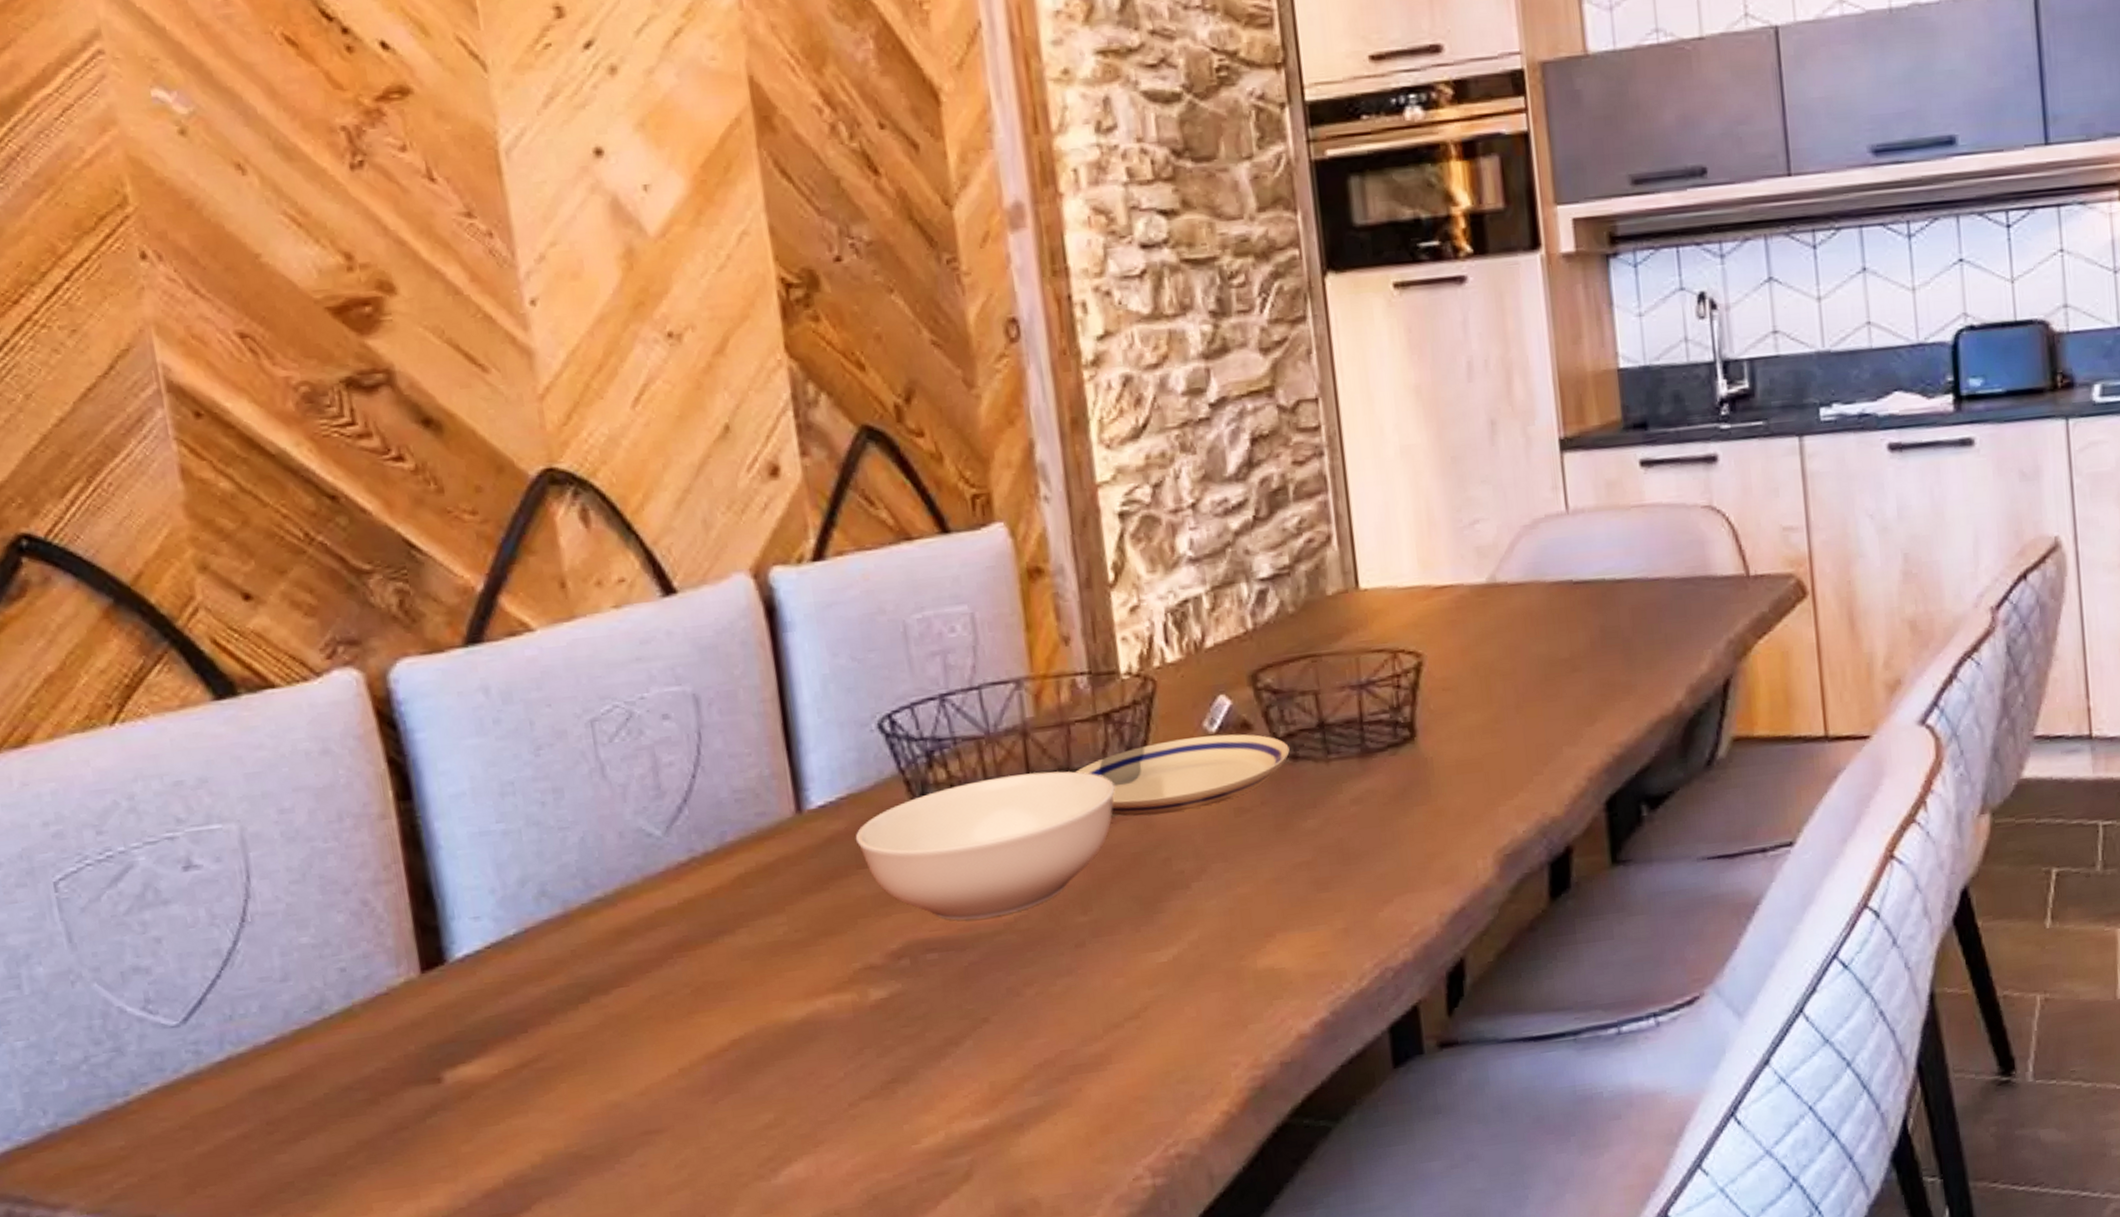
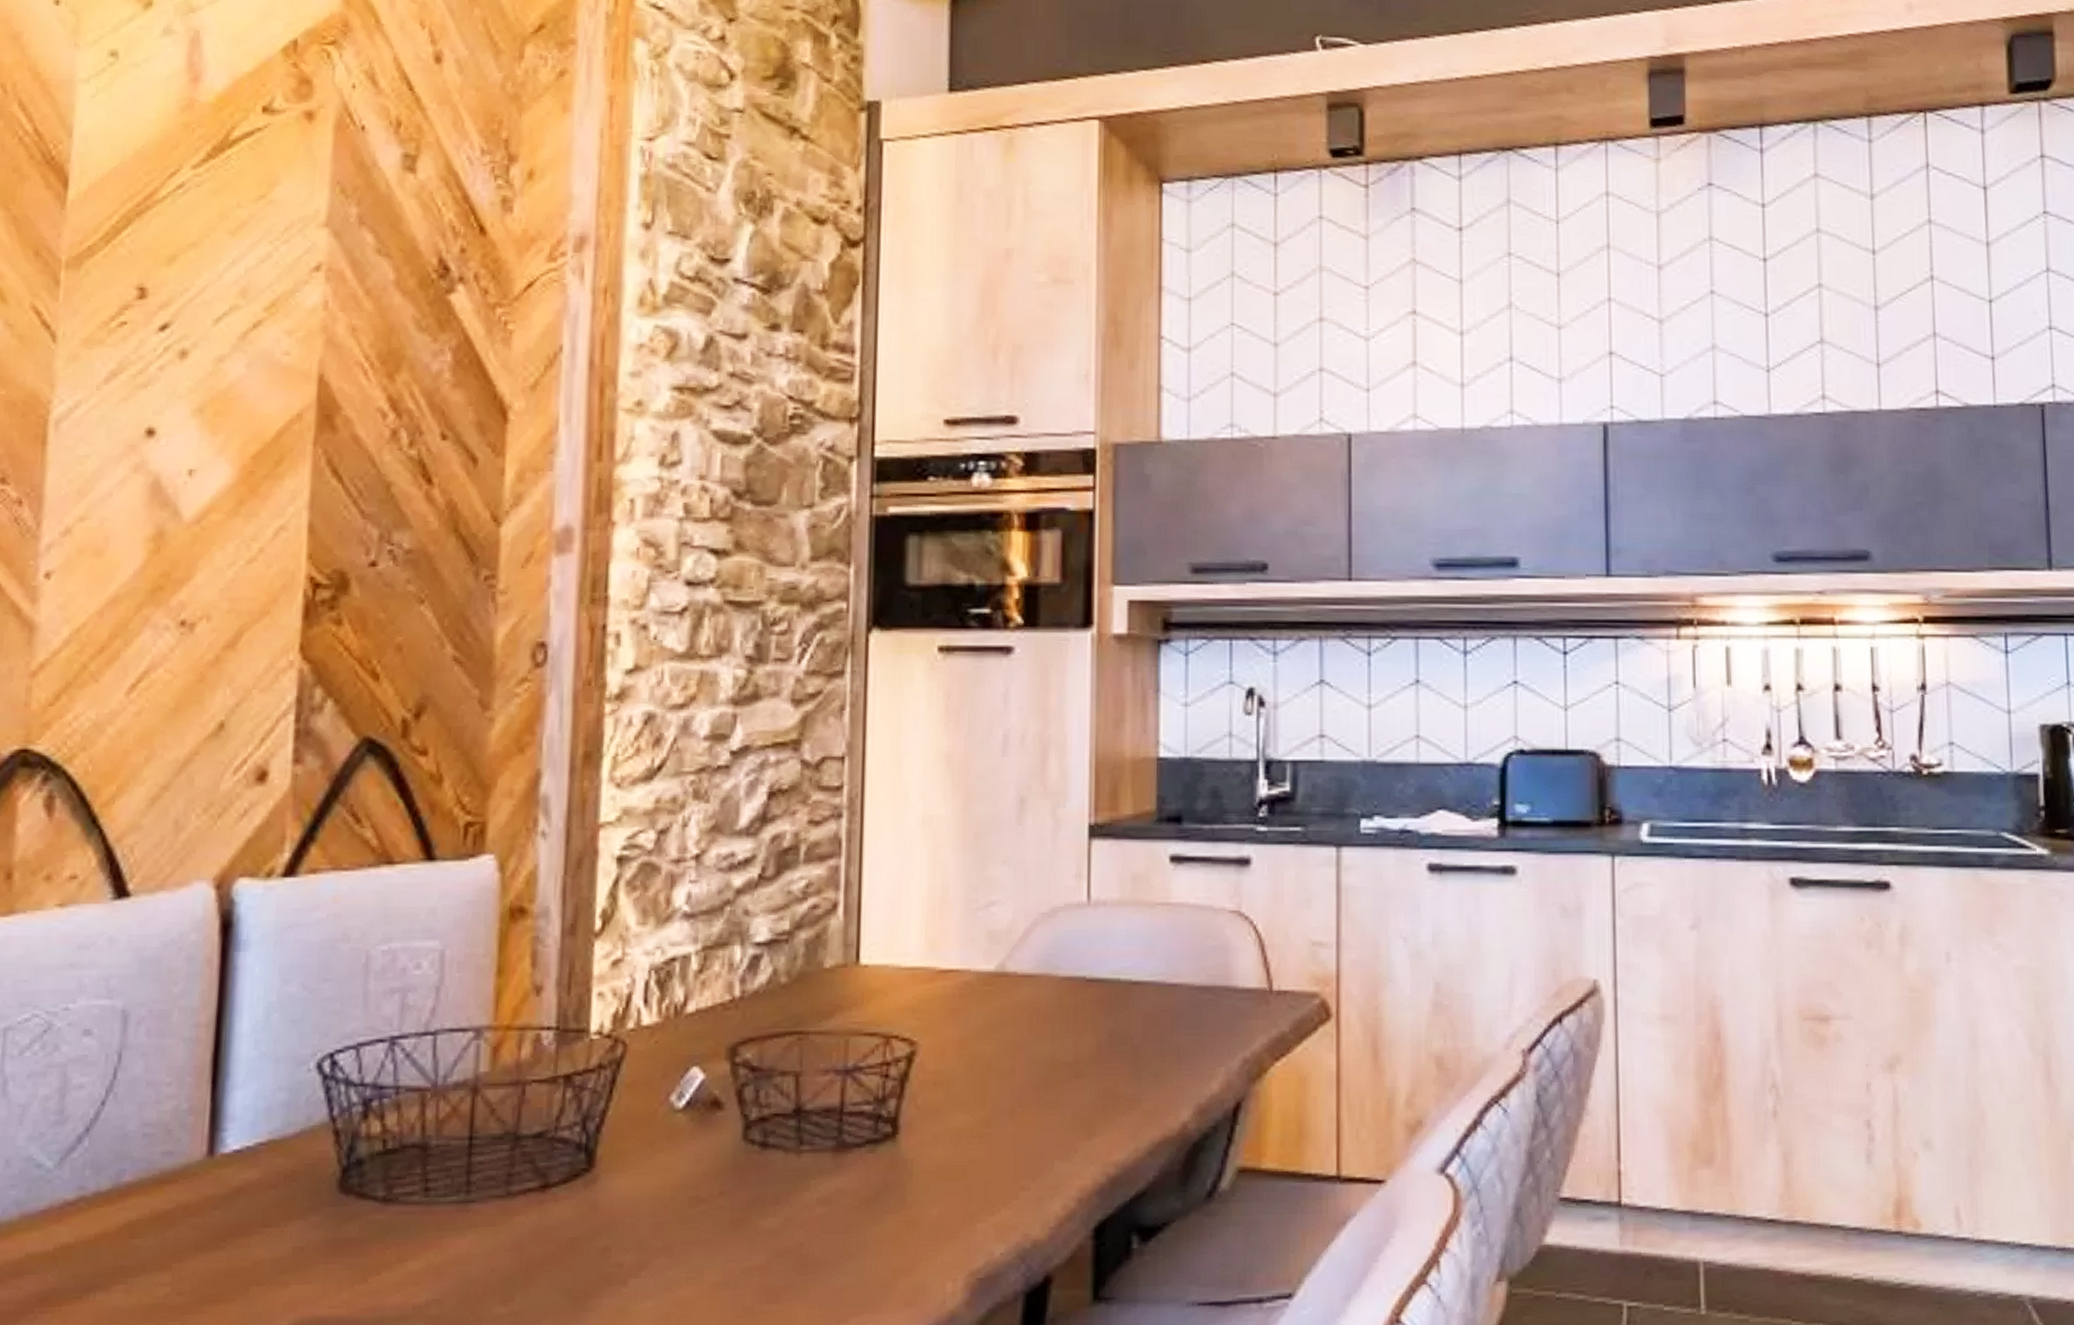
bowl: present [855,771,1115,921] -> none [266,1135,563,1300]
plate: present [1075,734,1290,816] -> none [523,1111,759,1196]

